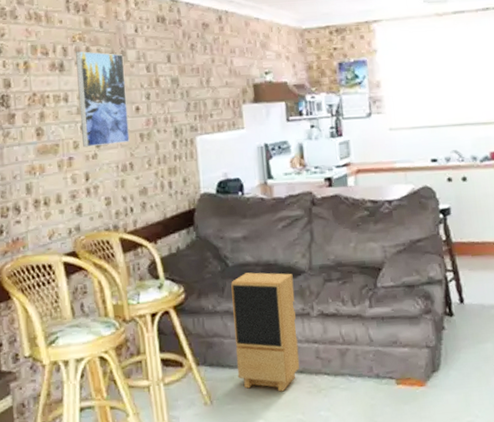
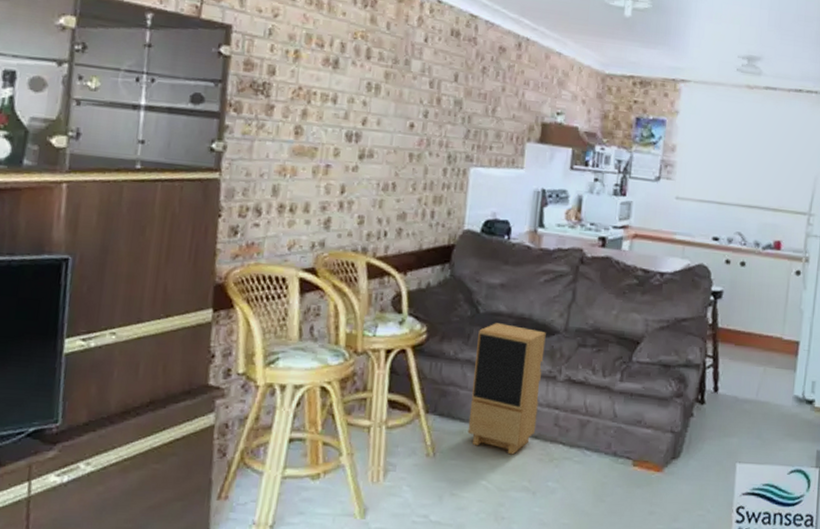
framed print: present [76,51,130,148] -> none [344,50,407,160]

